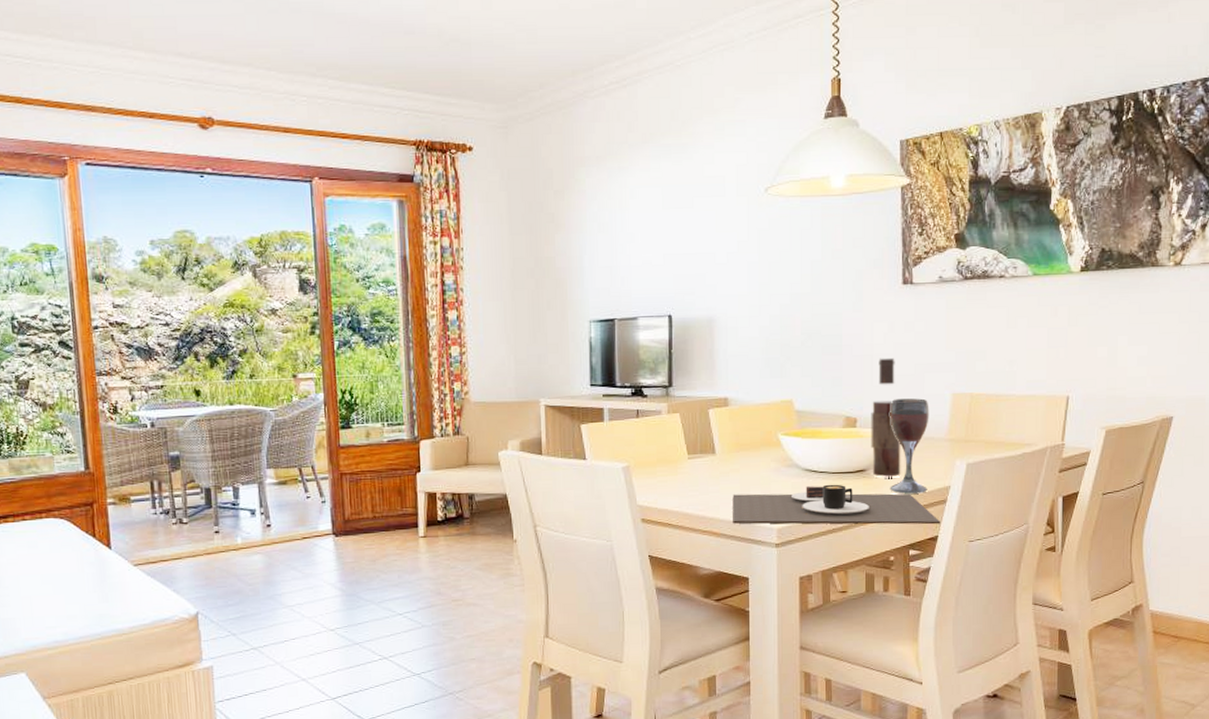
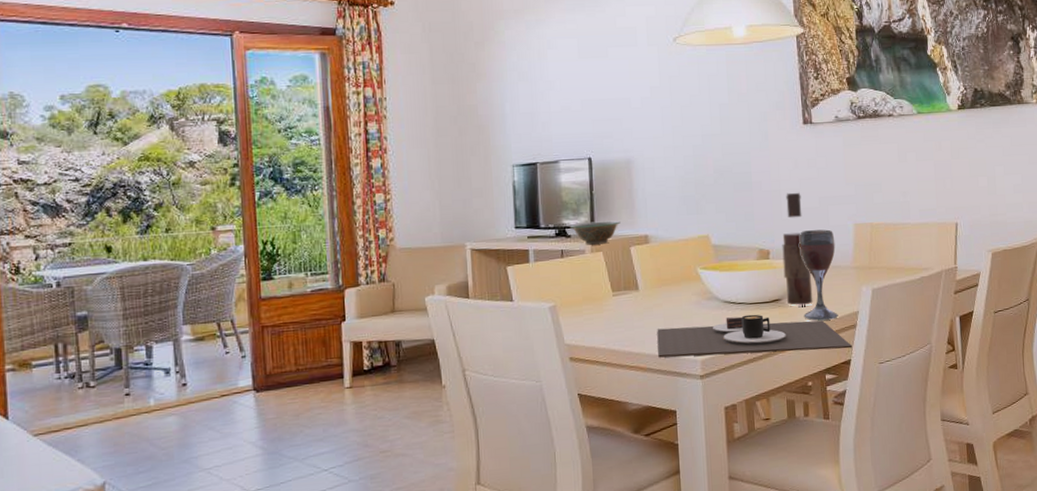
decorative bowl: none [646,381,700,406] -> present [569,220,621,245]

